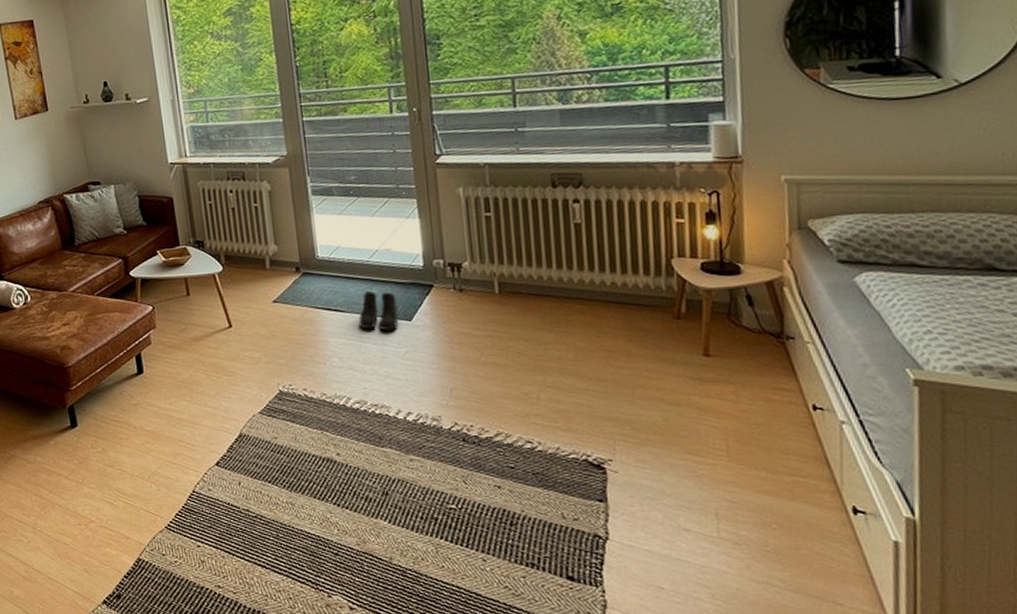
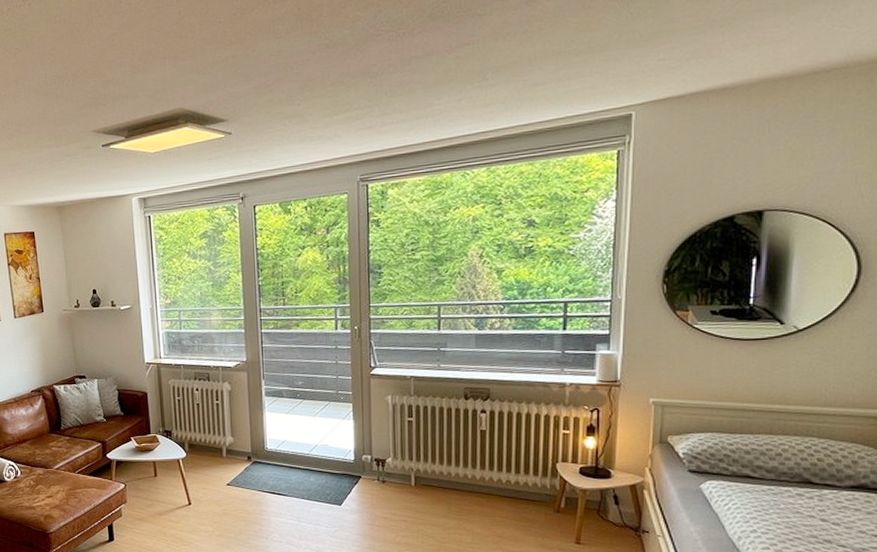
boots: present [358,291,399,331] -> none [297,479,331,513]

